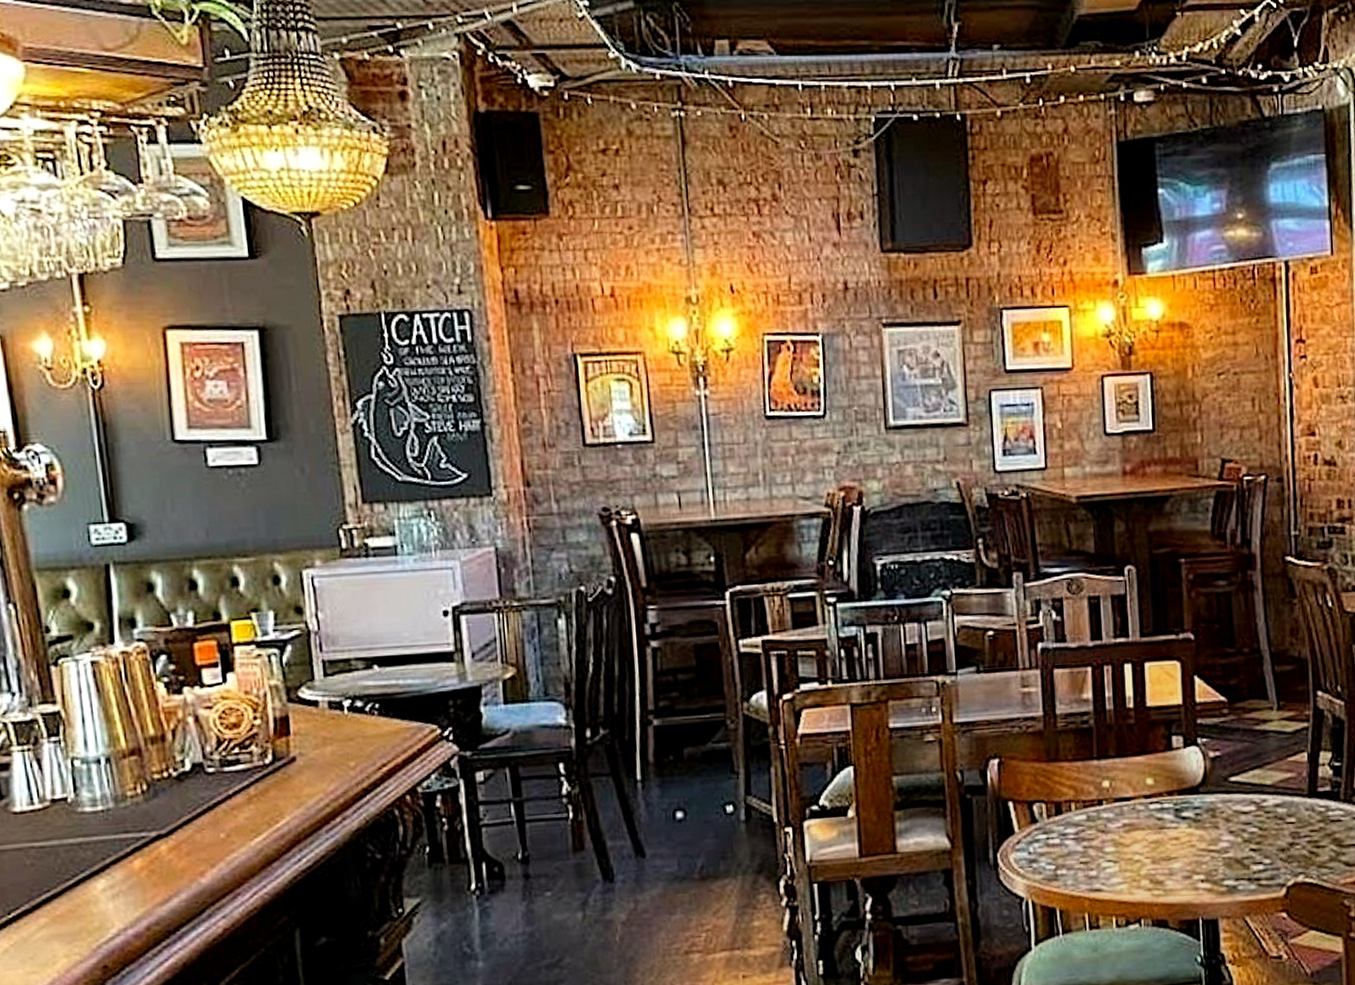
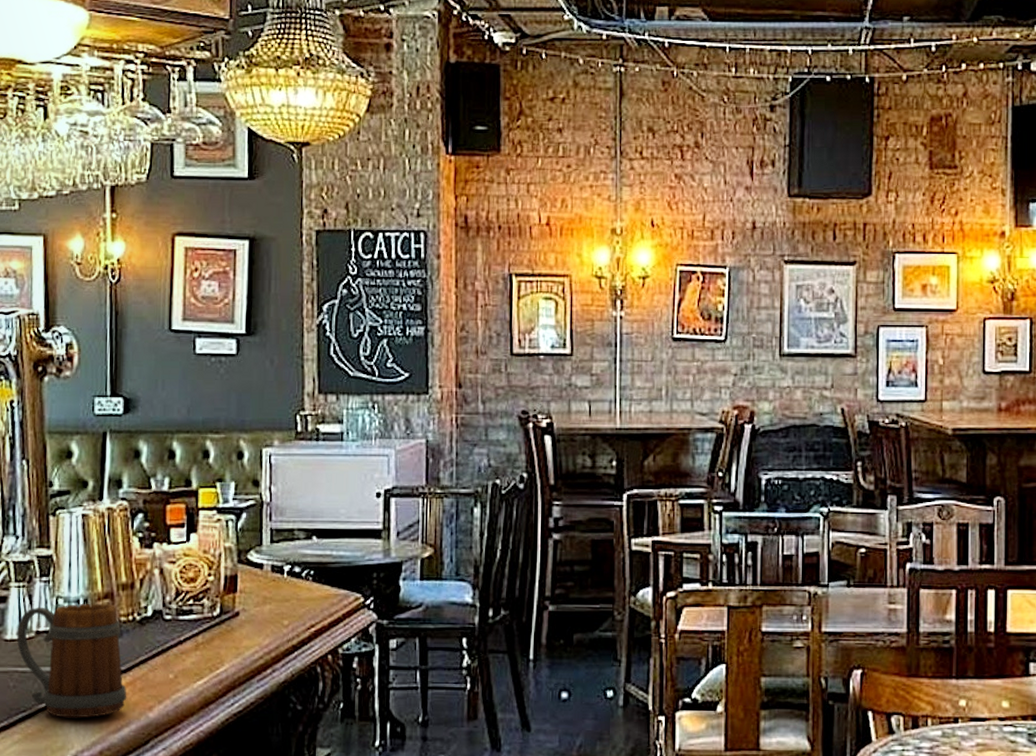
beer mug: none [27,760,172,894] -> present [16,603,127,718]

